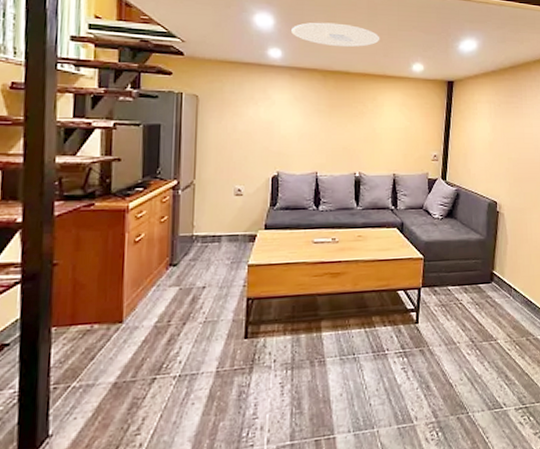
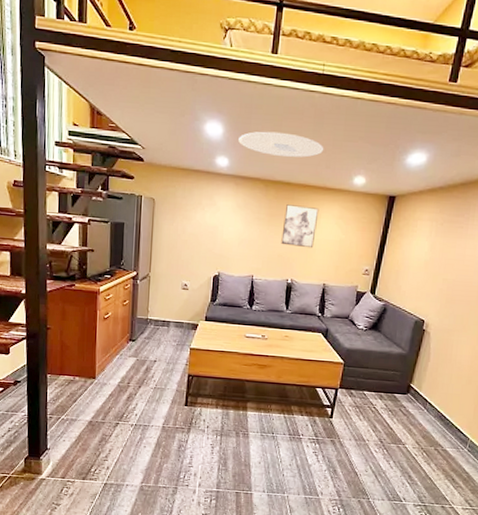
wall art: none [345,94,381,138] -> present [281,204,319,249]

